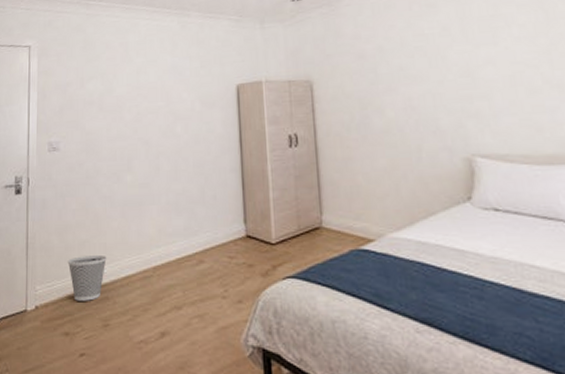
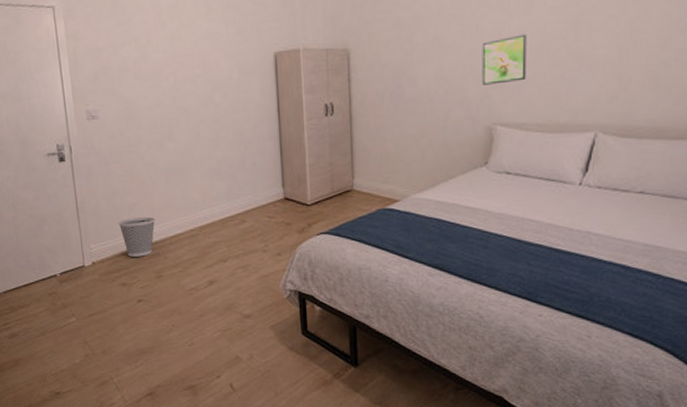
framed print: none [450,63,503,115] -> present [482,34,527,85]

